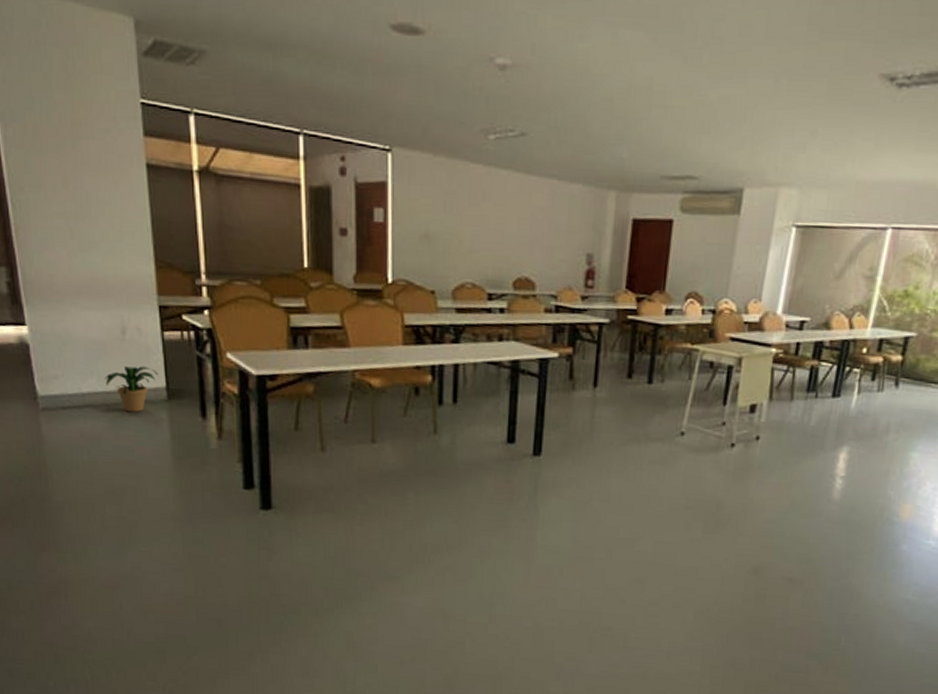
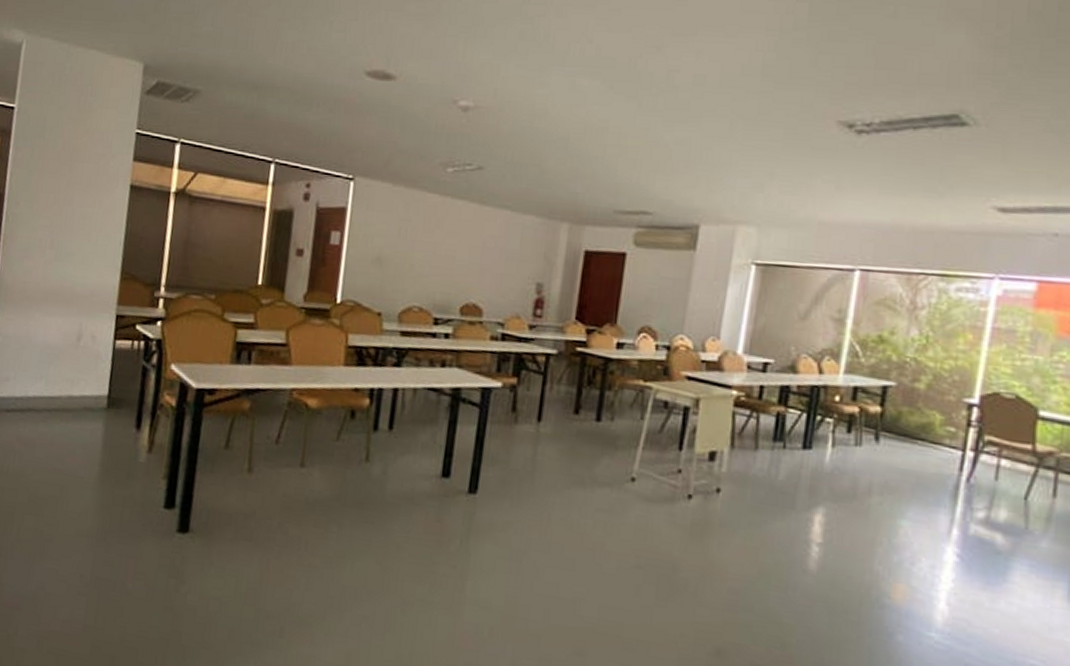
potted plant: present [104,366,158,413] -> none [52,372,103,420]

